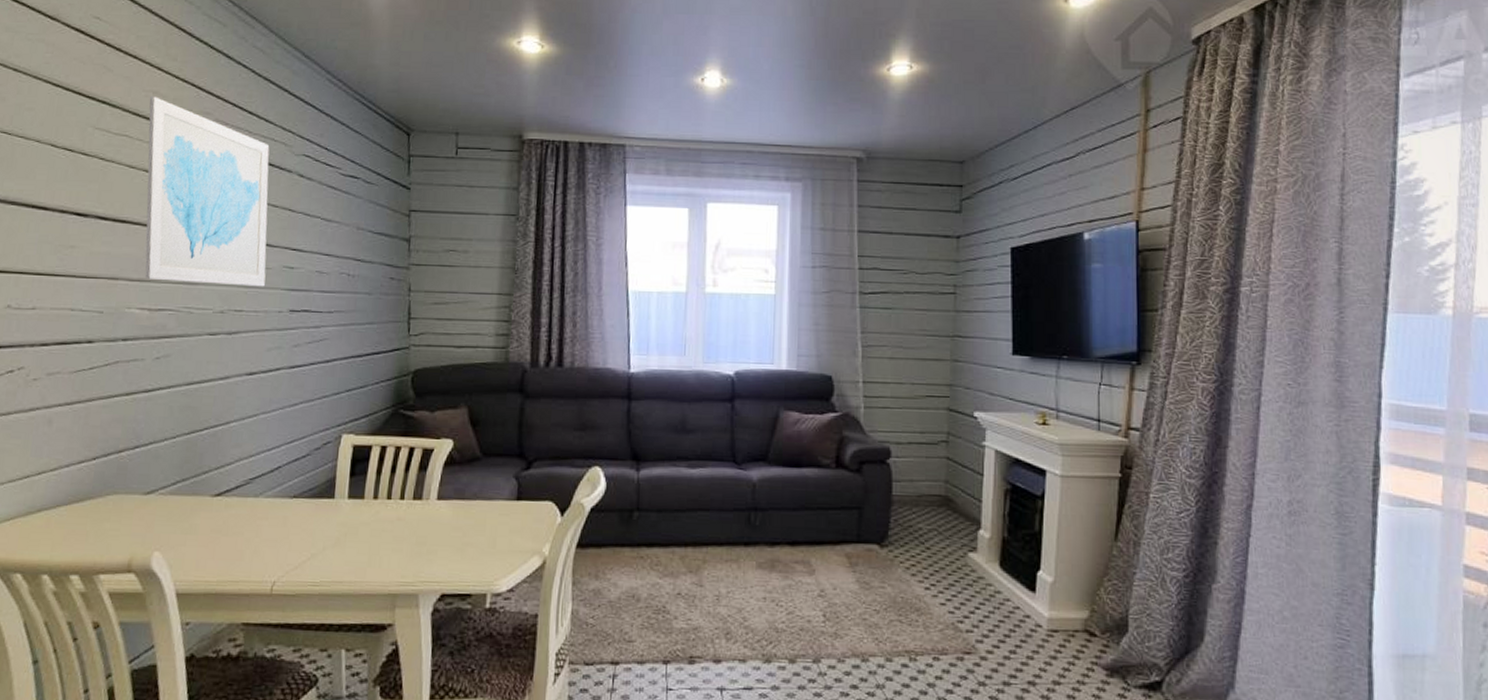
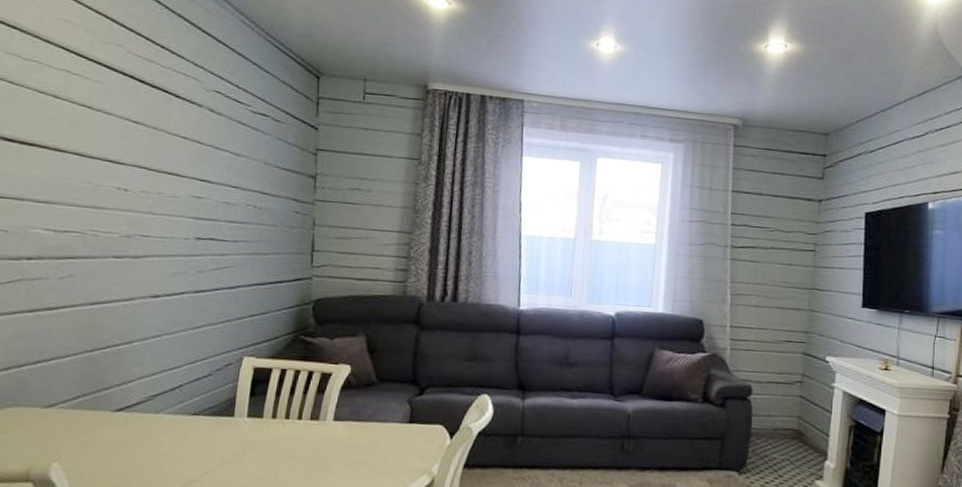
wall art: present [144,96,270,287] -> none [51,25,181,215]

